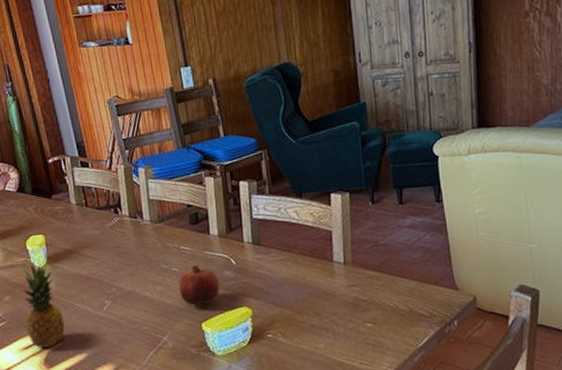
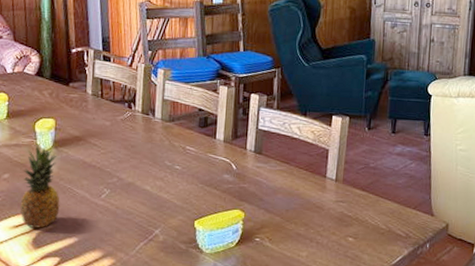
fruit: present [178,265,220,306] -> none [177,165,218,204]

